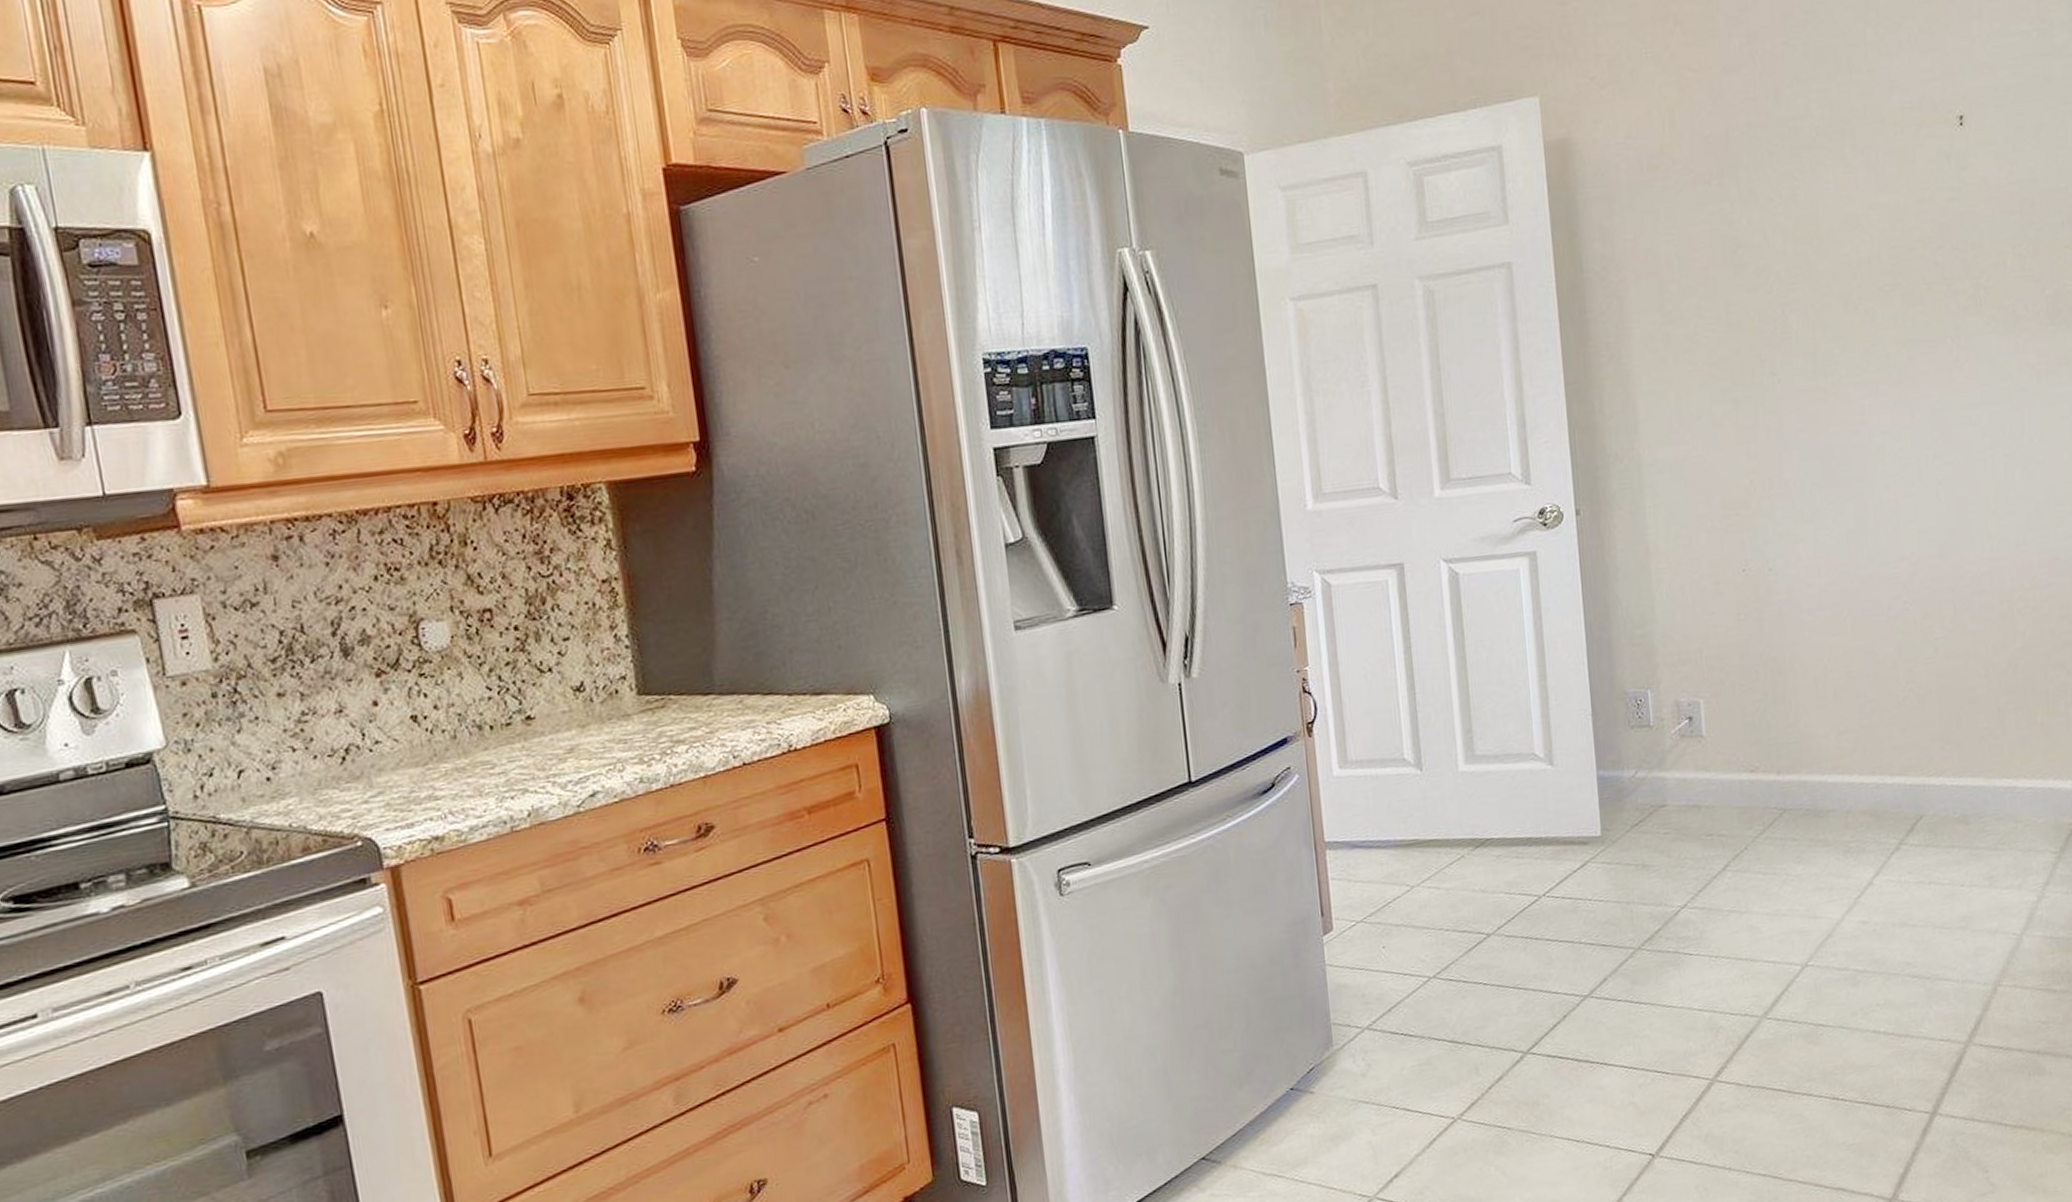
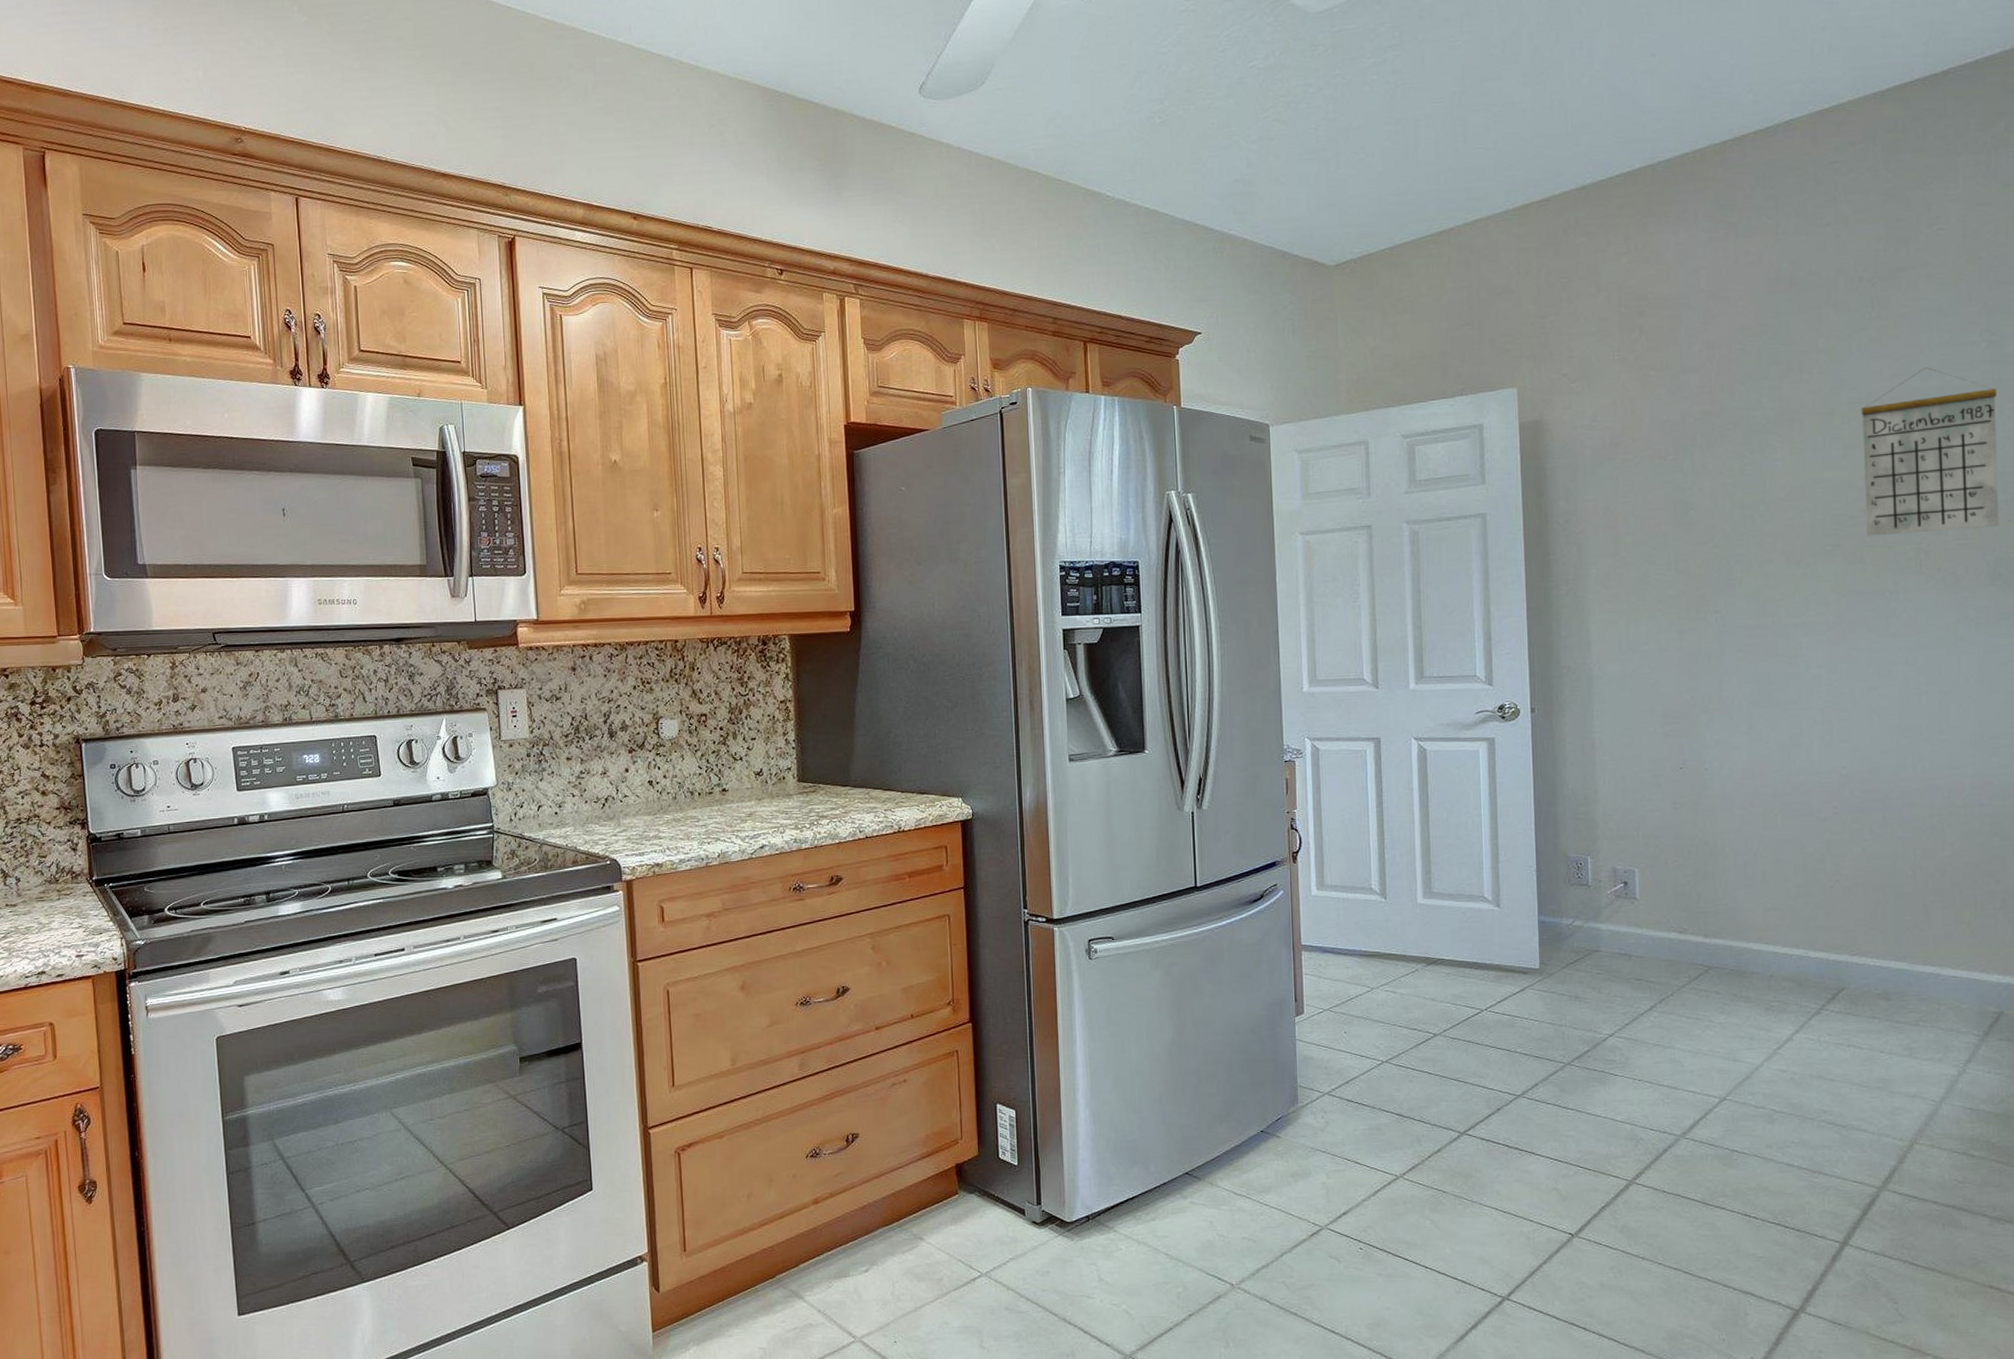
calendar: none [1913,63,2057,272] -> present [1861,367,2000,537]

